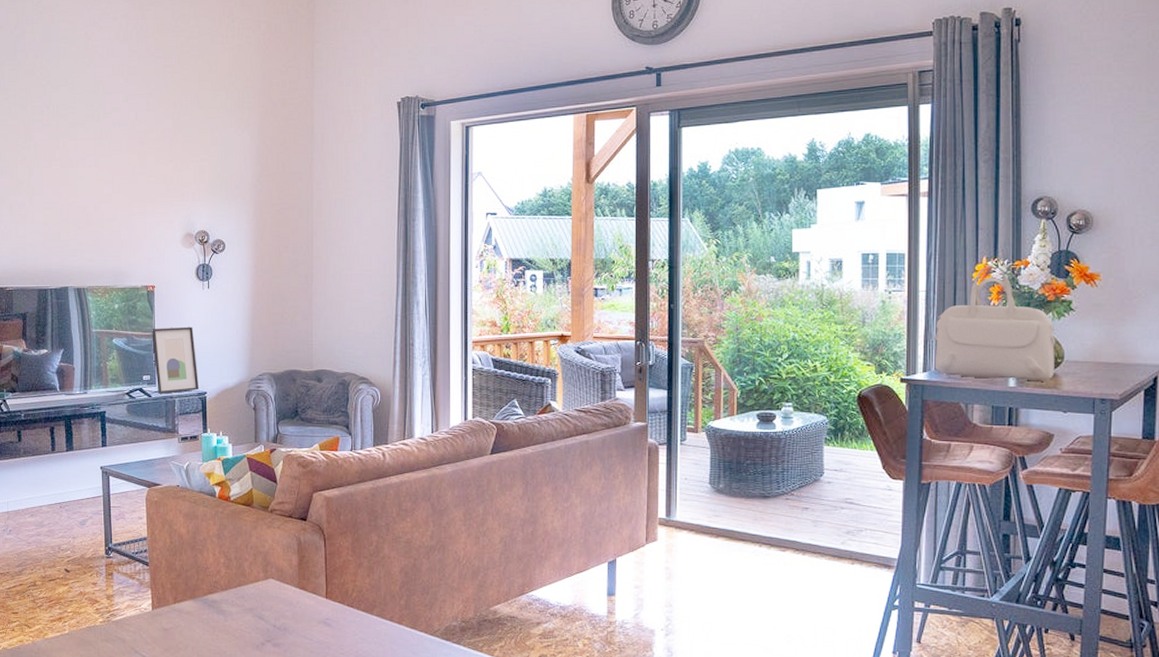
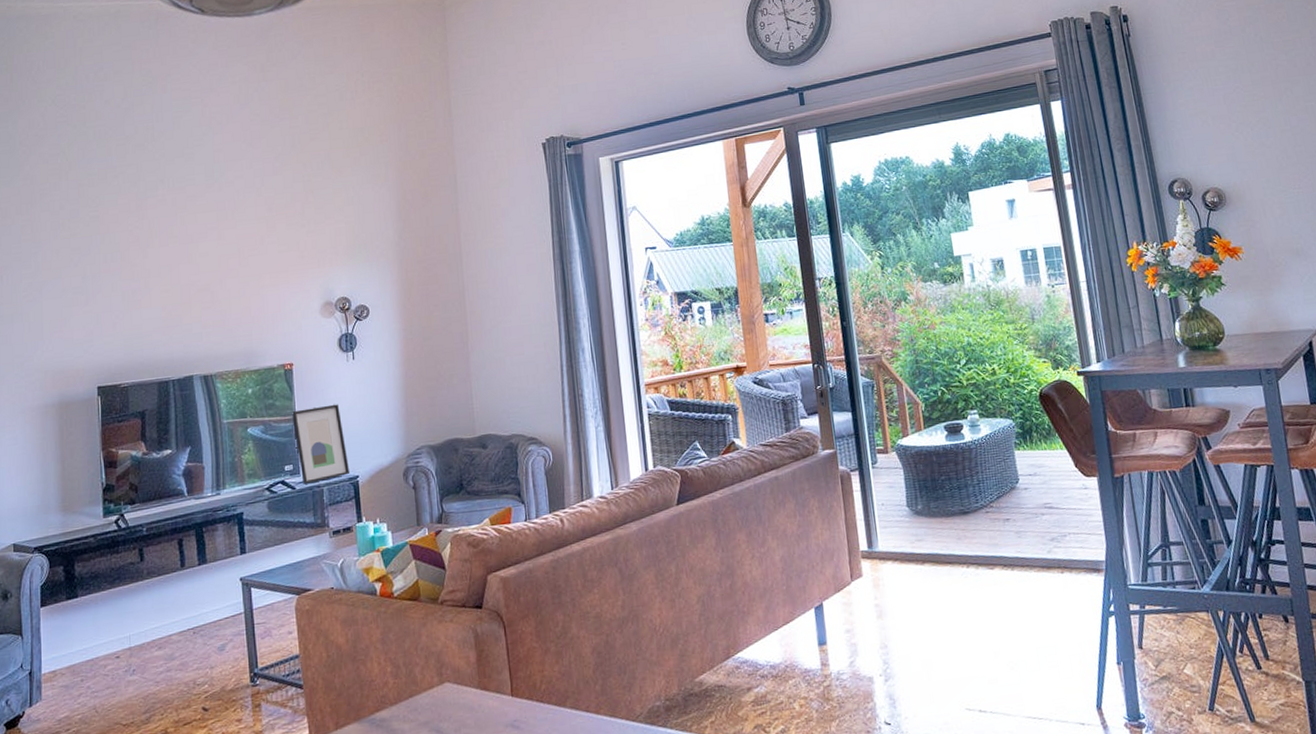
handbag: present [934,265,1056,382] -> none [1101,249,1219,364]

